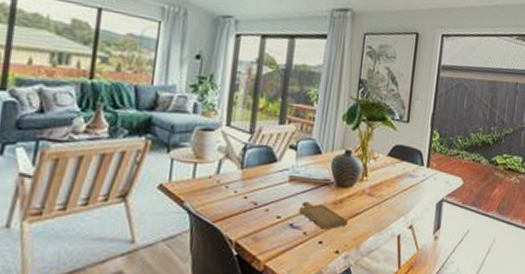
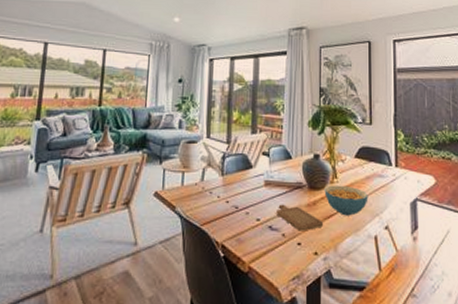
cereal bowl: none [352,183,397,215] -> present [324,185,368,216]

